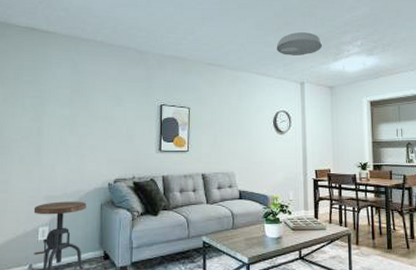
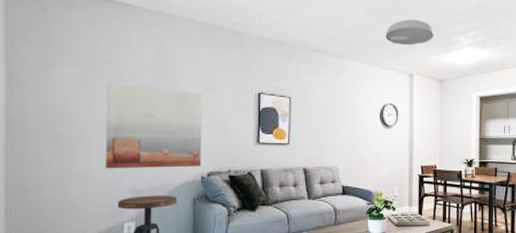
wall art: none [25,99,111,178] -> present [105,82,203,169]

